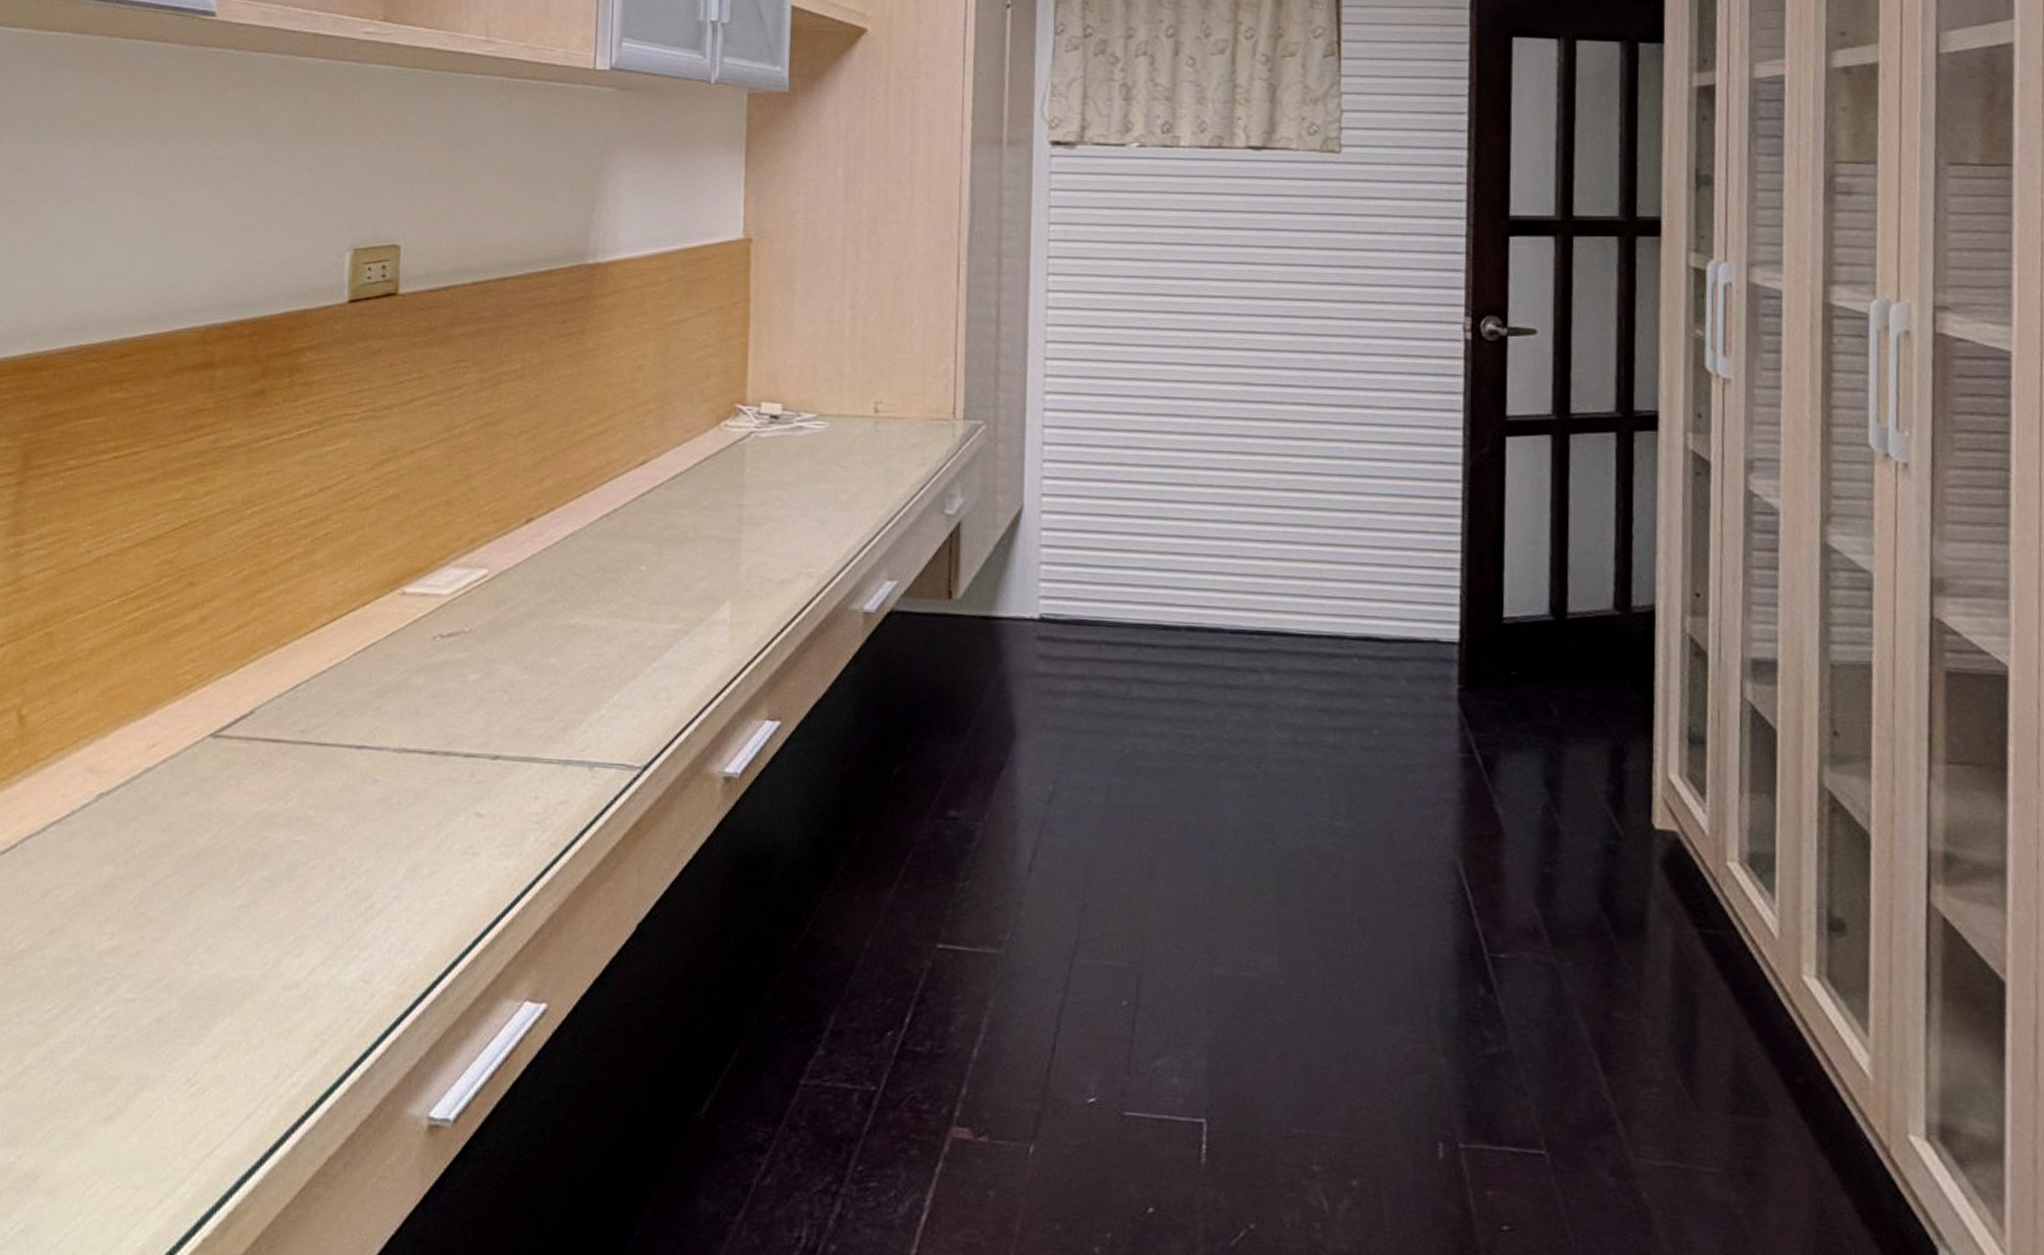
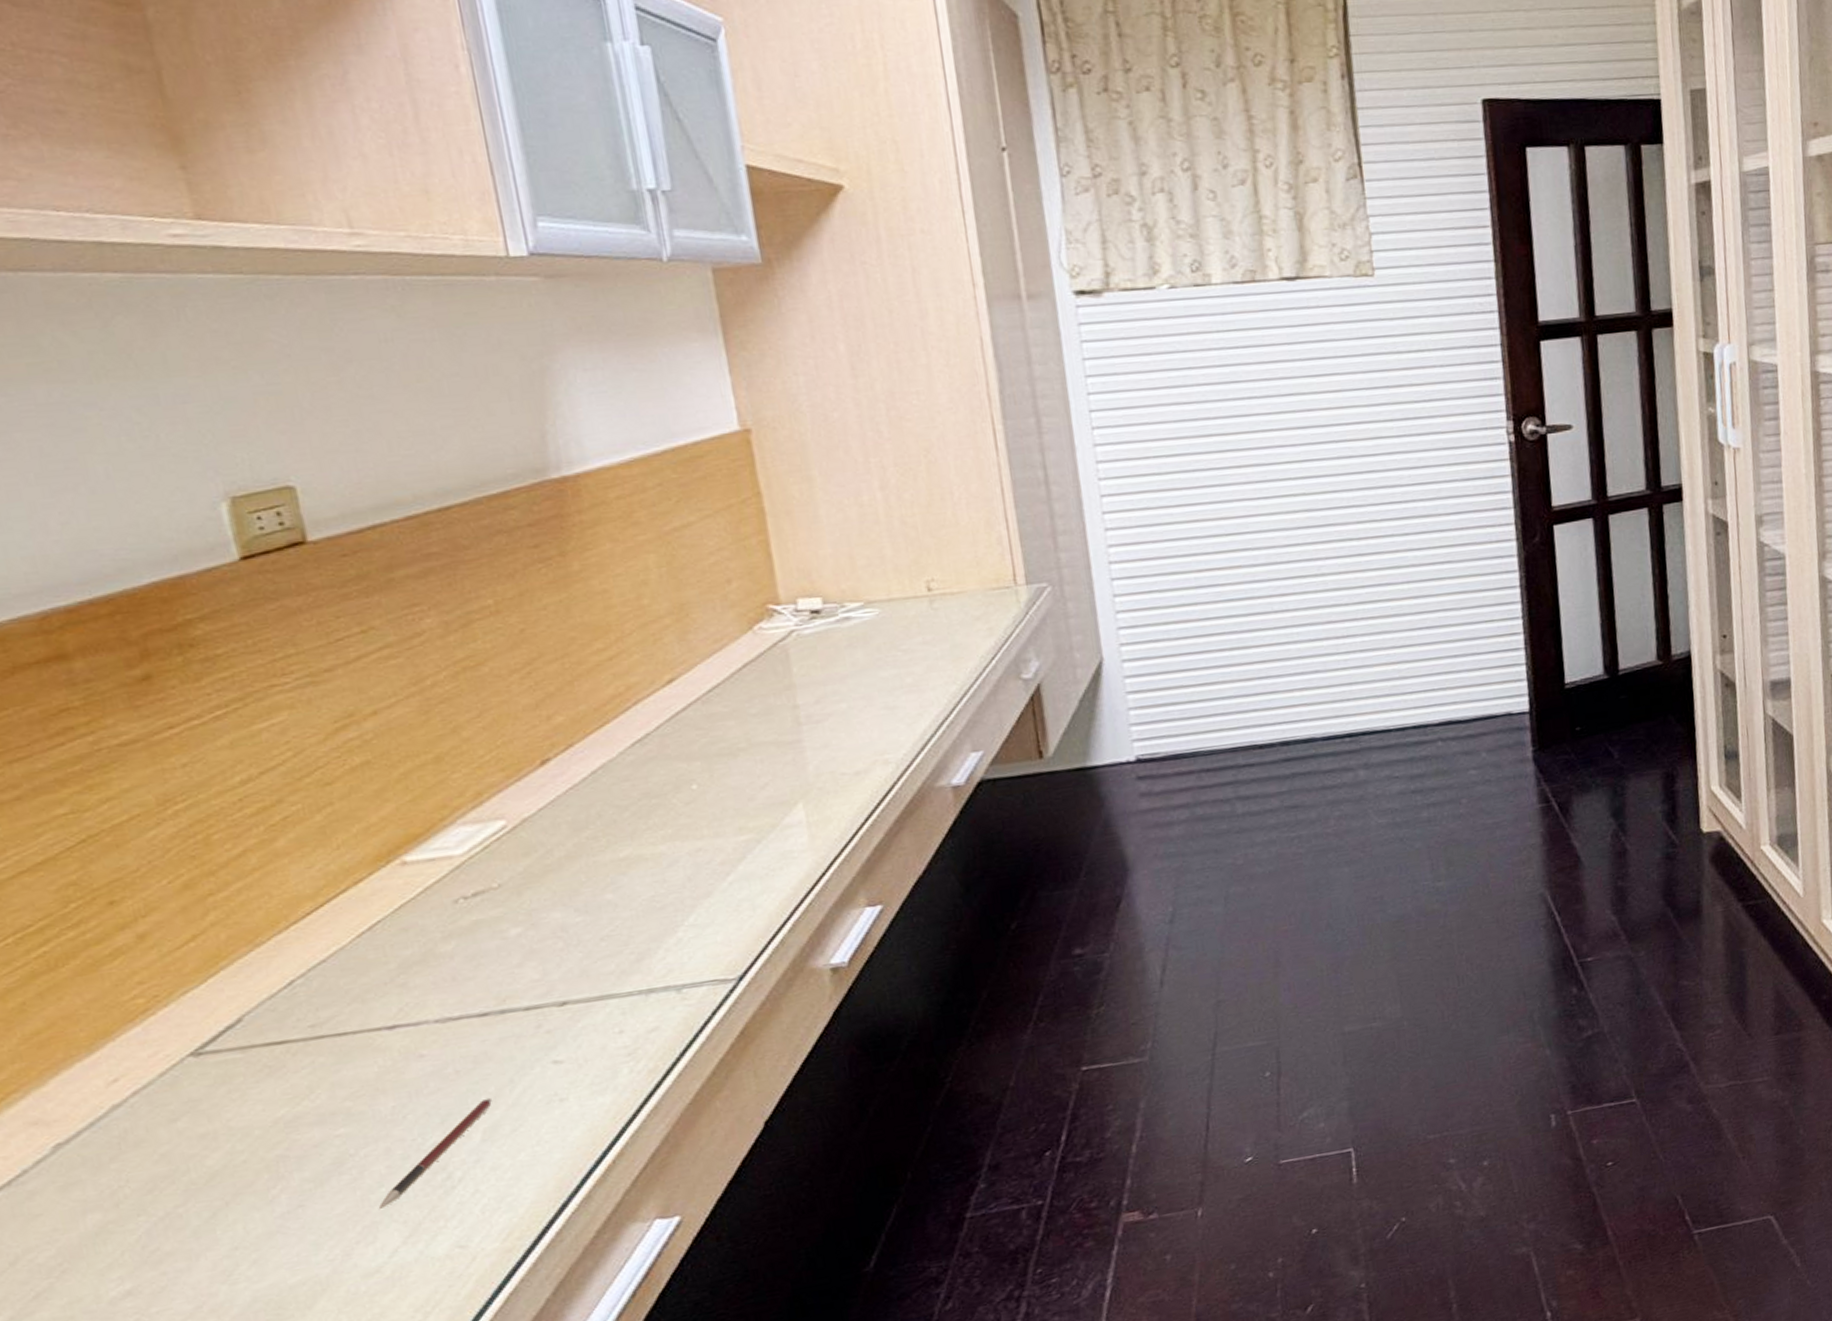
pen: none [312,836,421,924] -> present [379,1097,493,1209]

